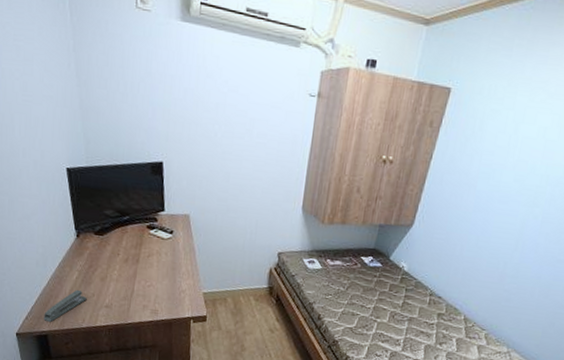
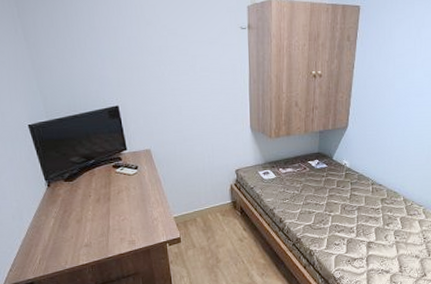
stapler: present [44,289,87,323] -> none [27,235,66,271]

